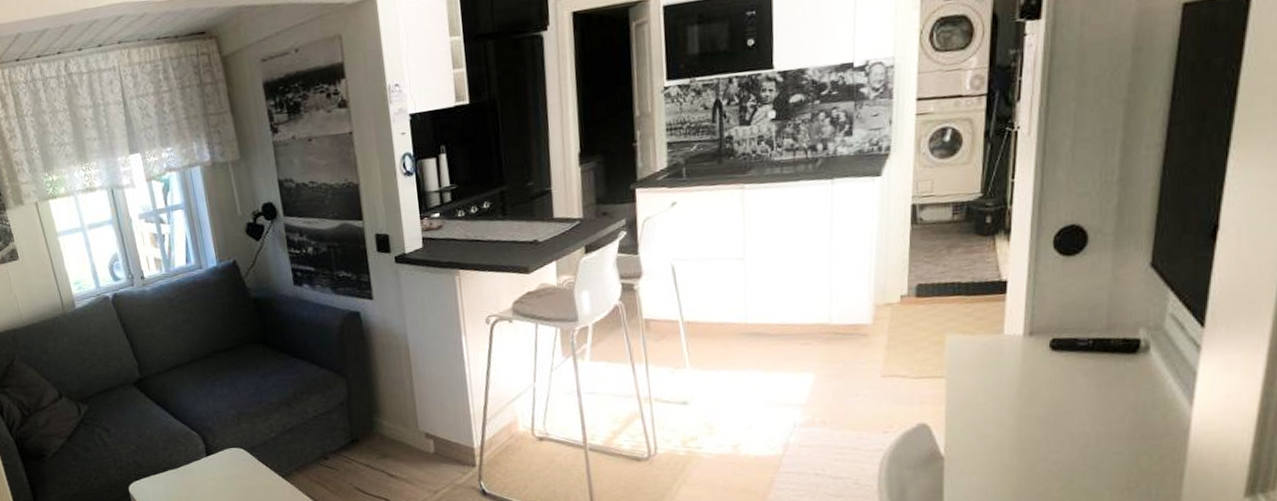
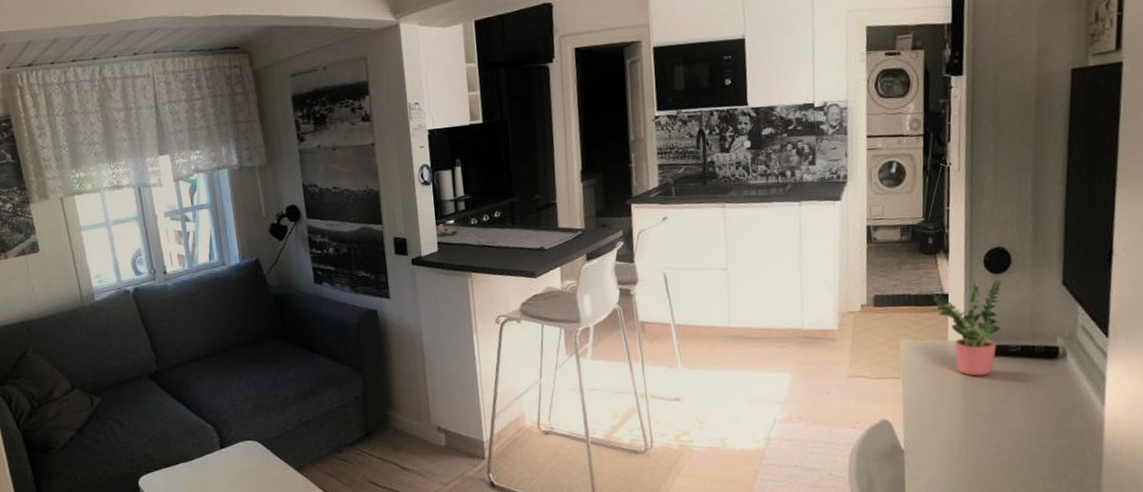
potted plant: none [986,261,1074,374] -> present [931,278,1002,376]

